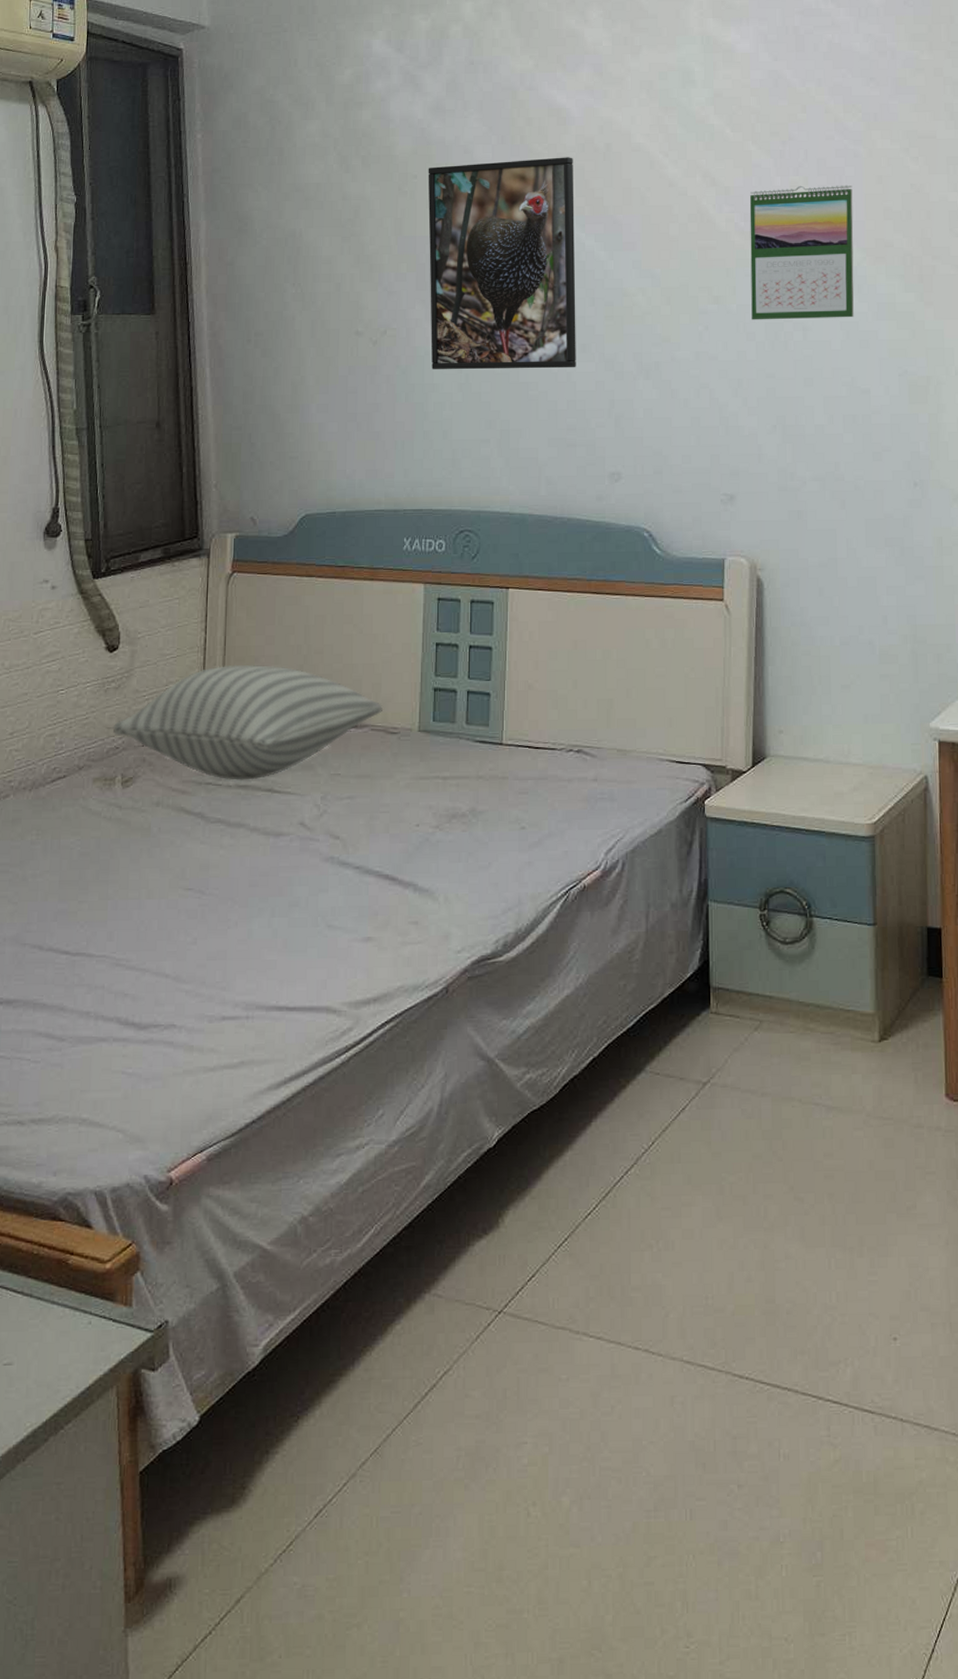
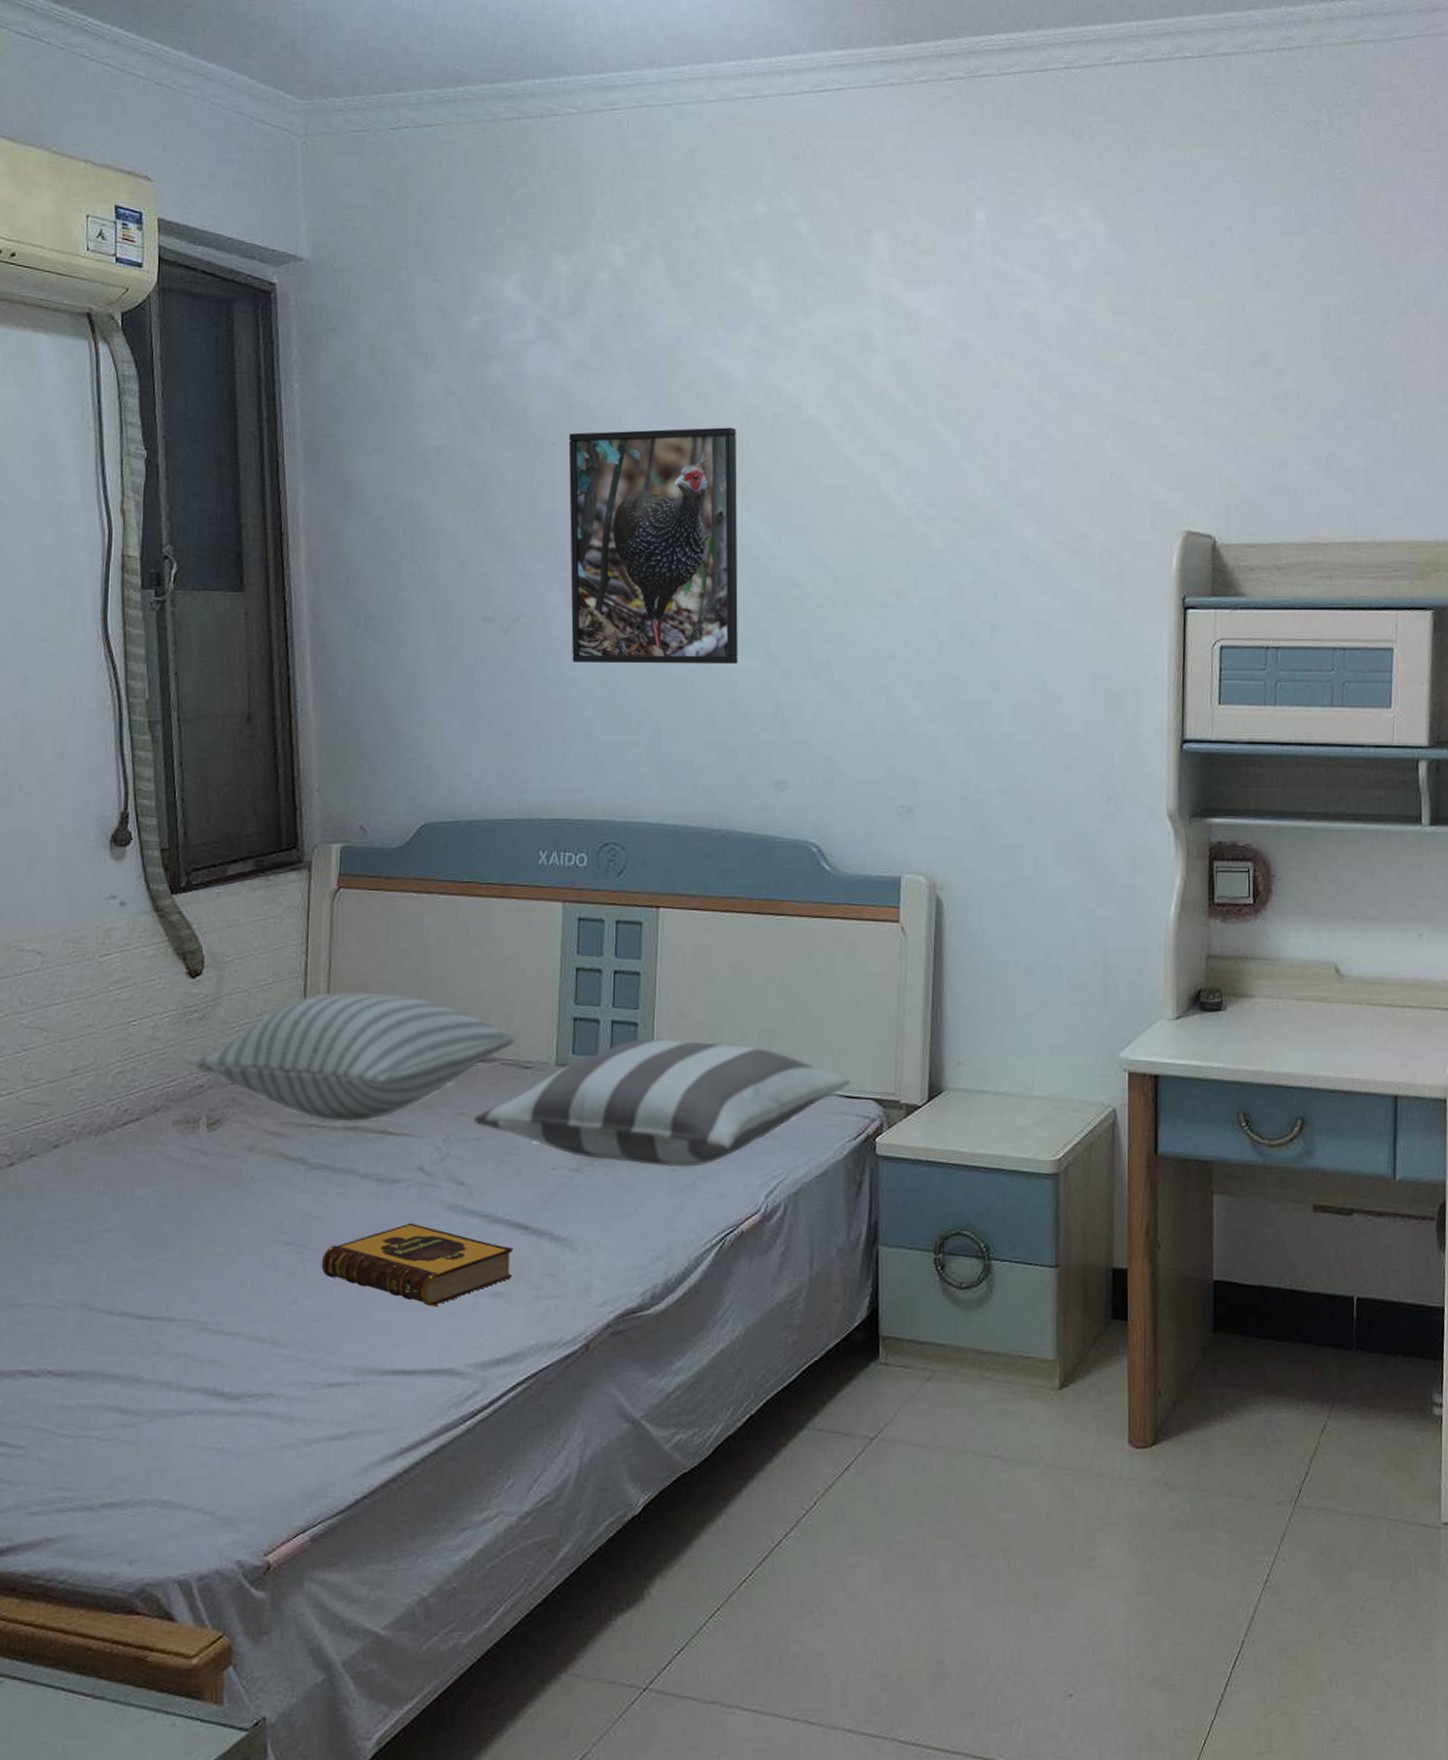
hardback book: none [217,872,381,950] -> present [321,1222,512,1307]
pillow: none [348,707,681,826] -> present [474,1038,850,1167]
calendar: present [749,185,854,320] -> none [934,469,1048,617]

